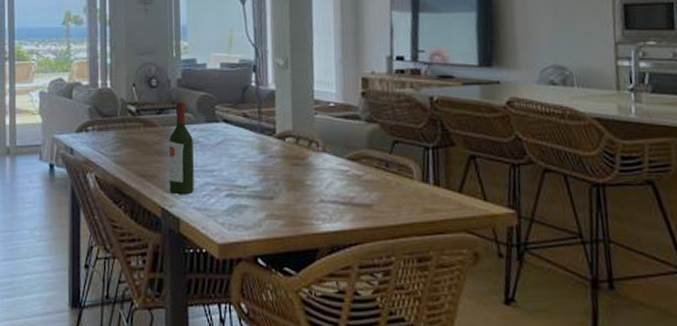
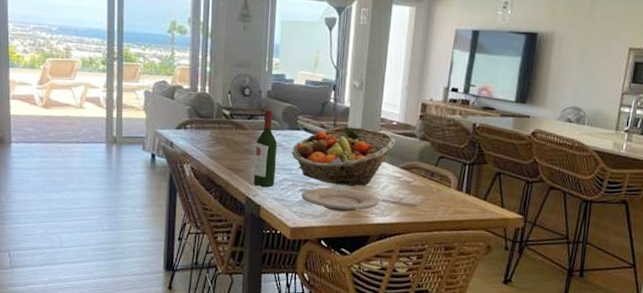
fruit basket: none [212,113,336,185] -> present [292,126,396,186]
plate: none [228,189,325,219] -> present [301,187,379,212]

